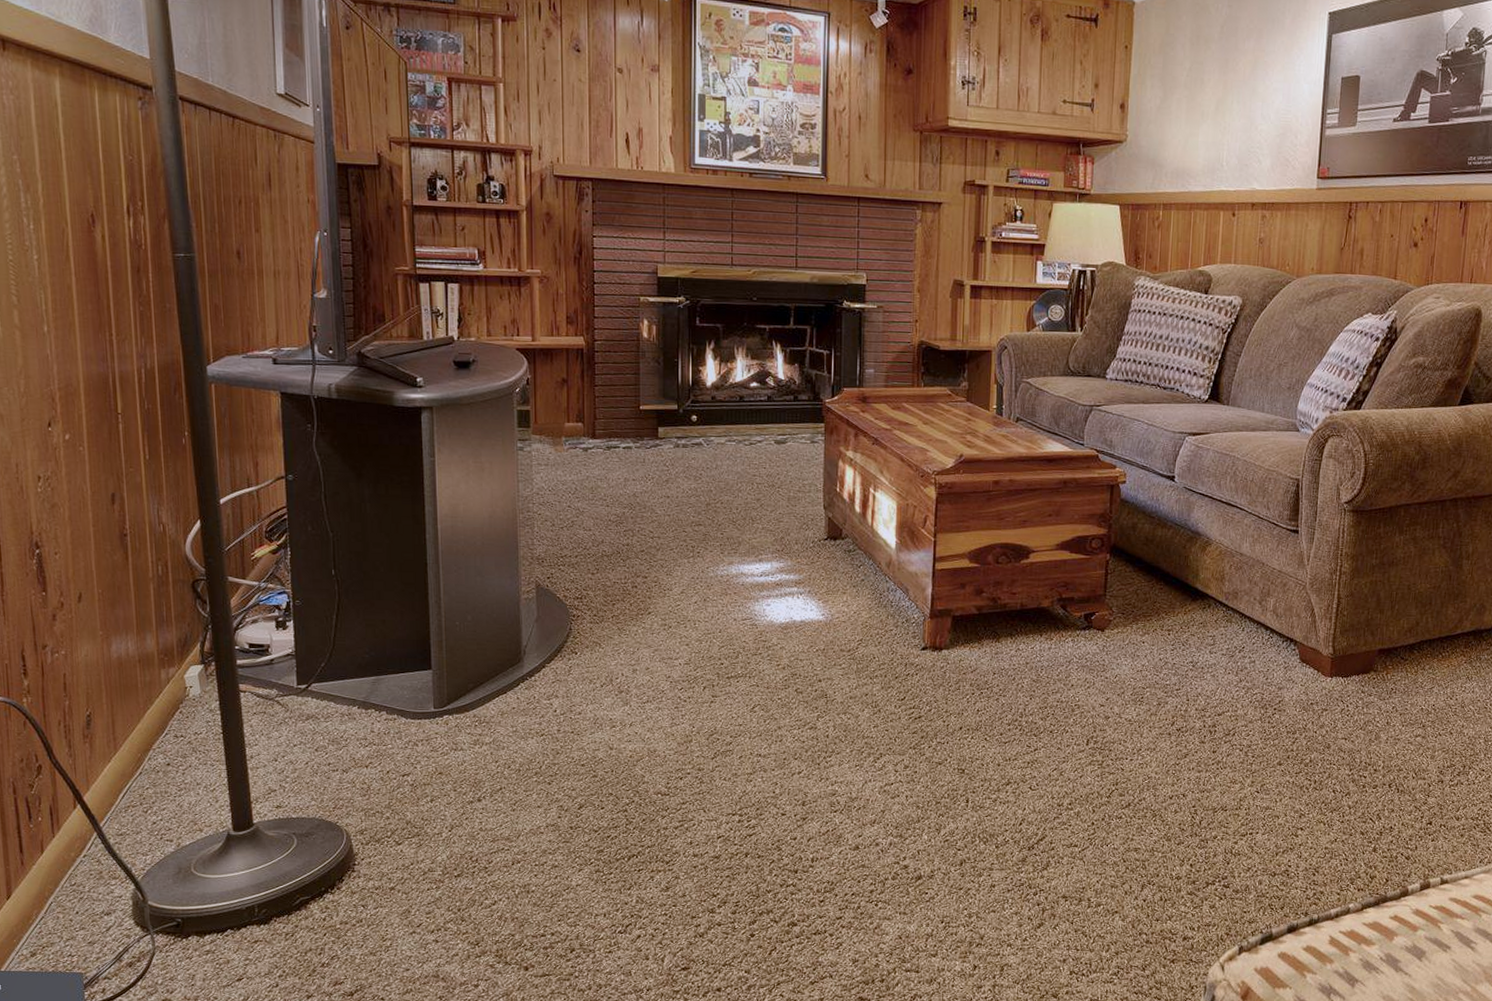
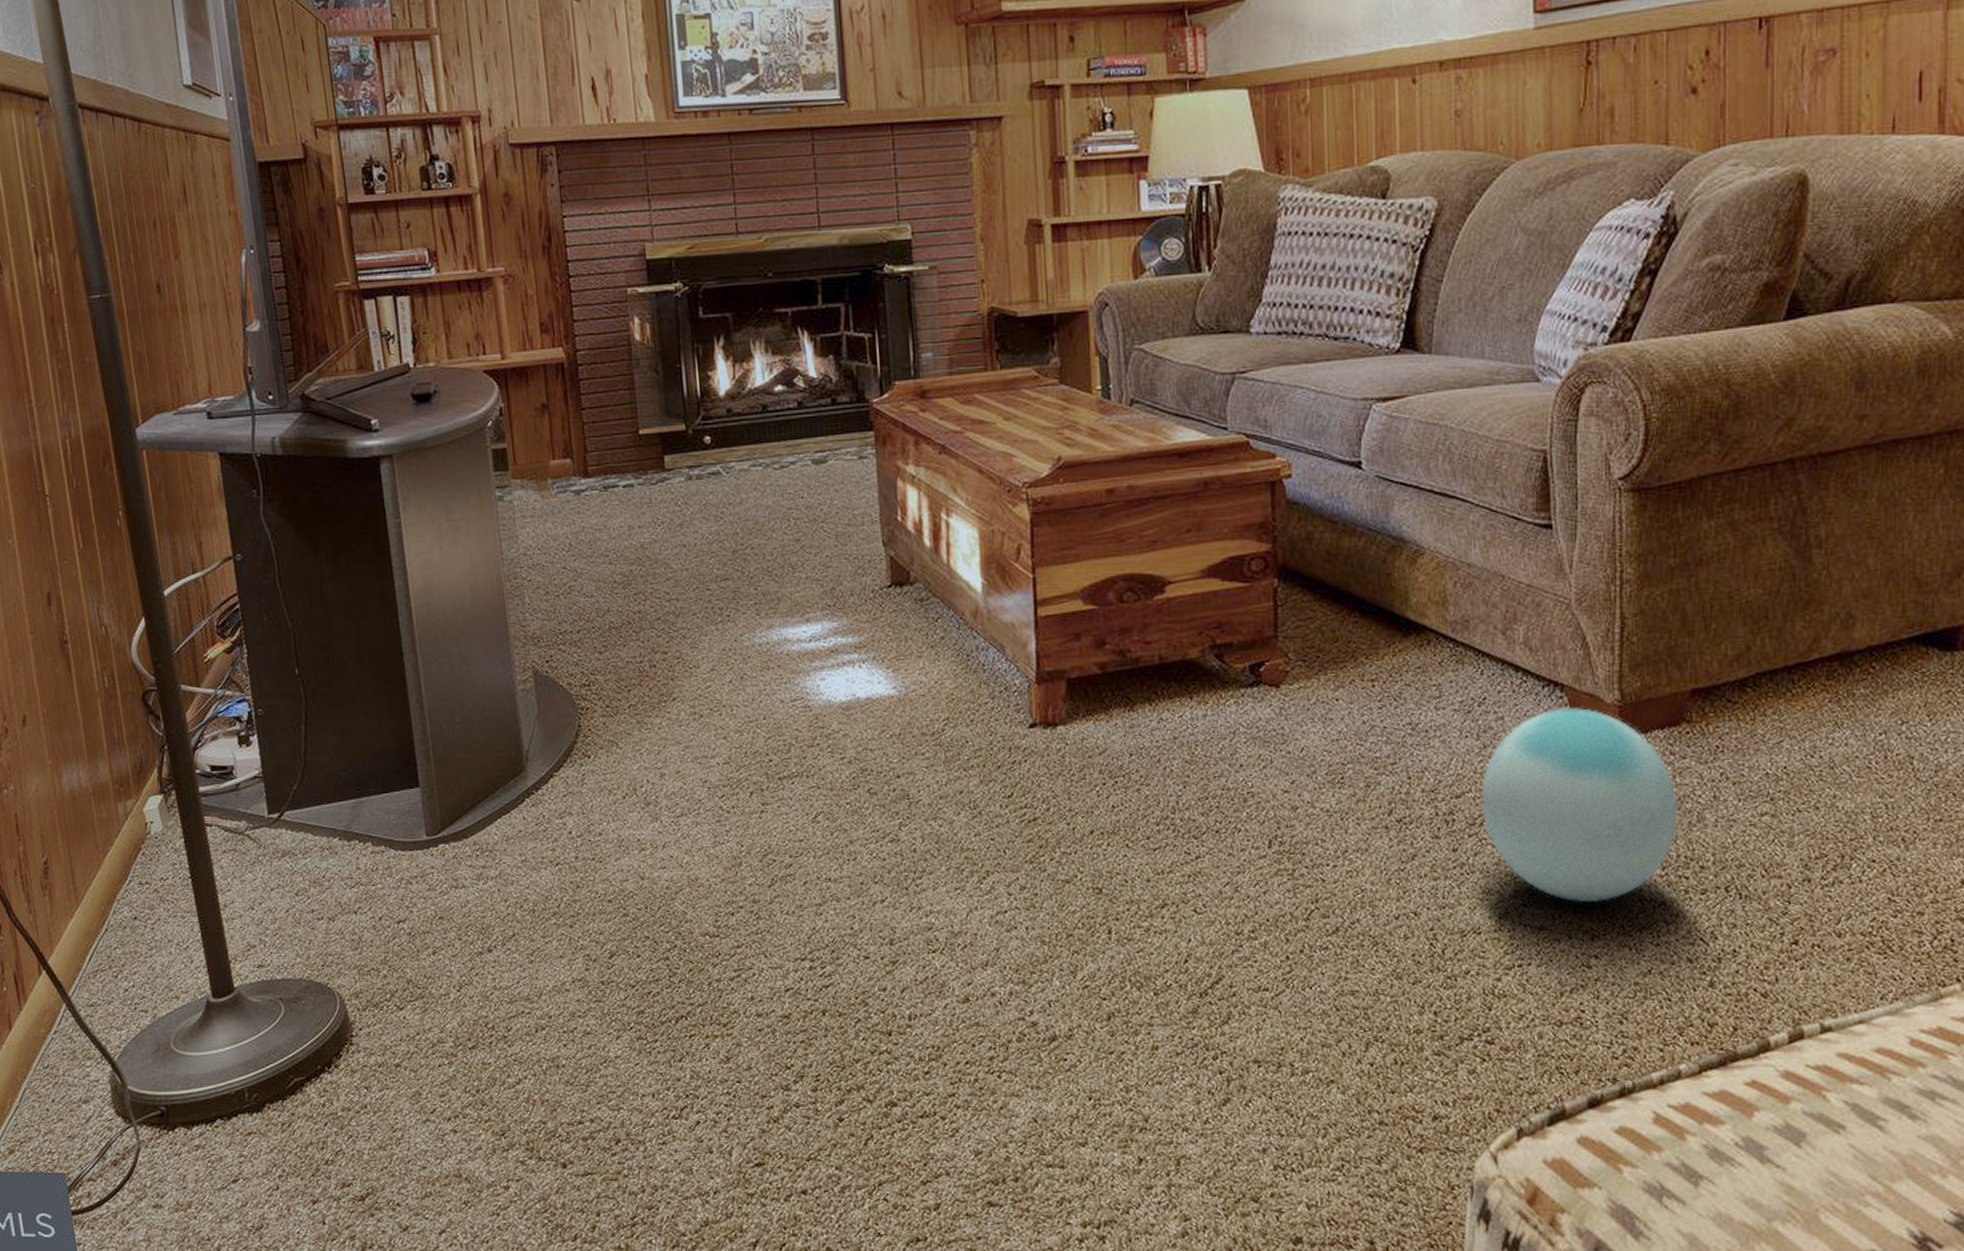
ball: none [1234,657,1364,792] -> present [1481,708,1679,903]

